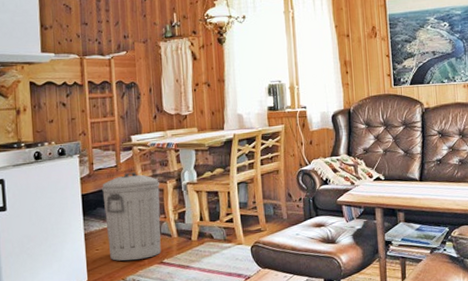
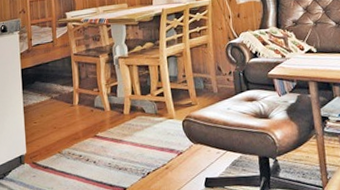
trash can: present [102,172,161,261] -> none [39,47,95,134]

